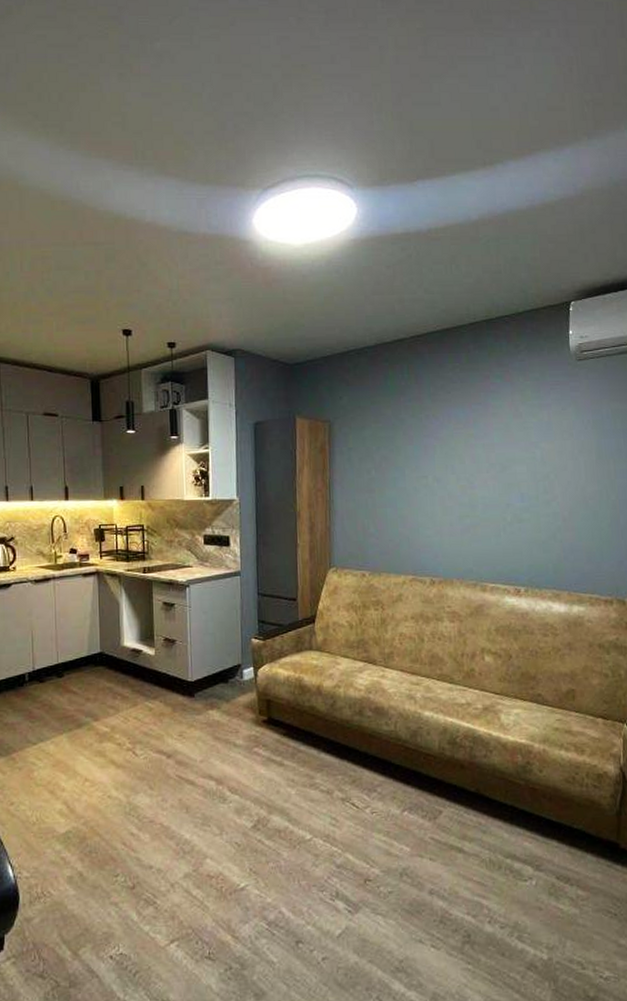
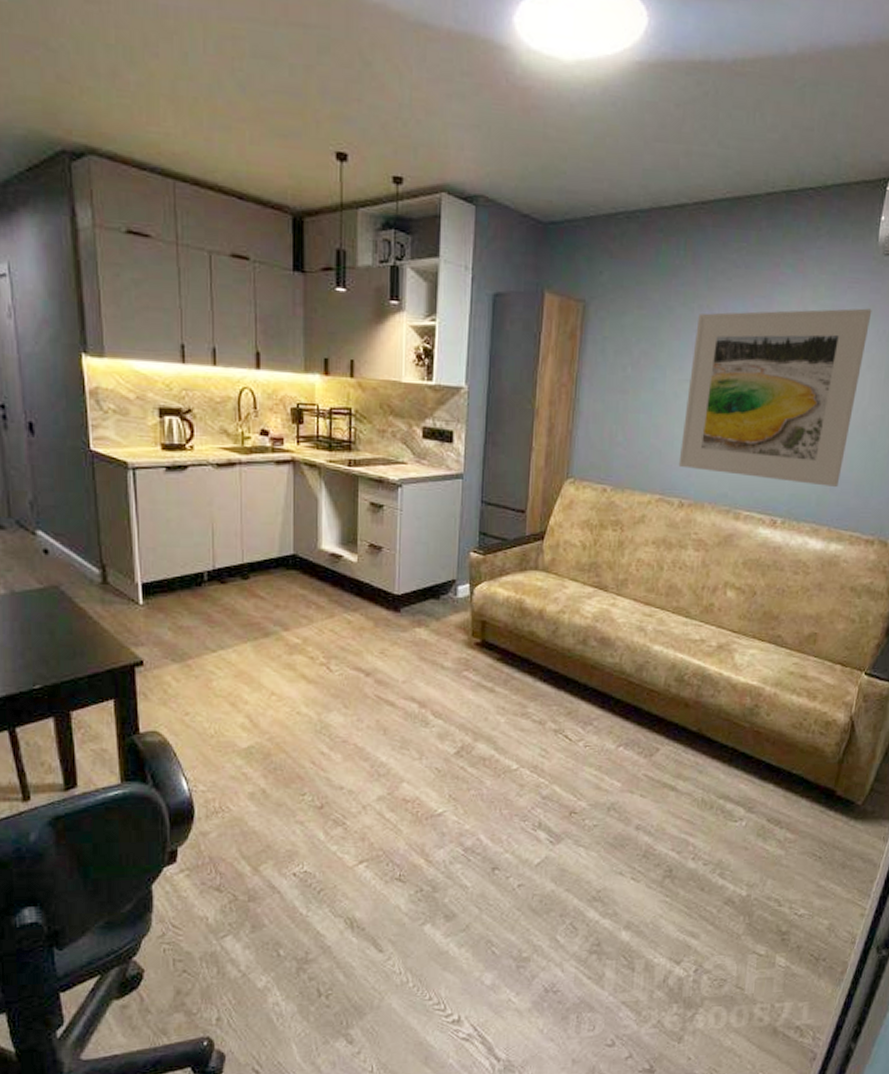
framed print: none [425,404,575,556] -> present [678,308,872,487]

